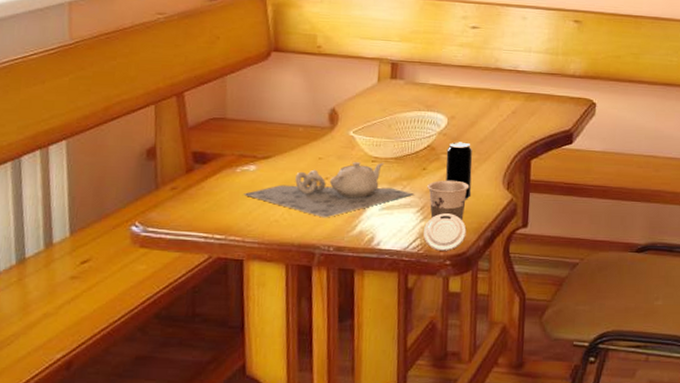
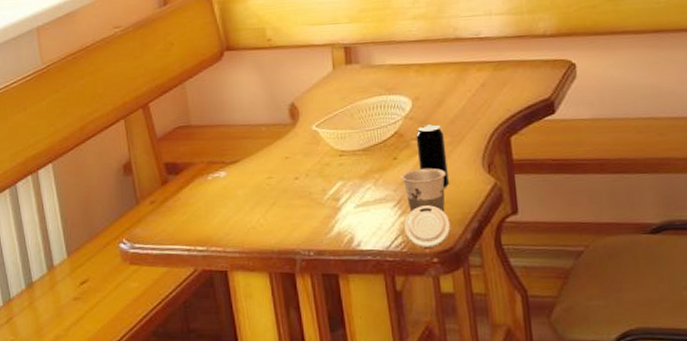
teapot: present [244,162,414,218] -> none [218,155,388,221]

